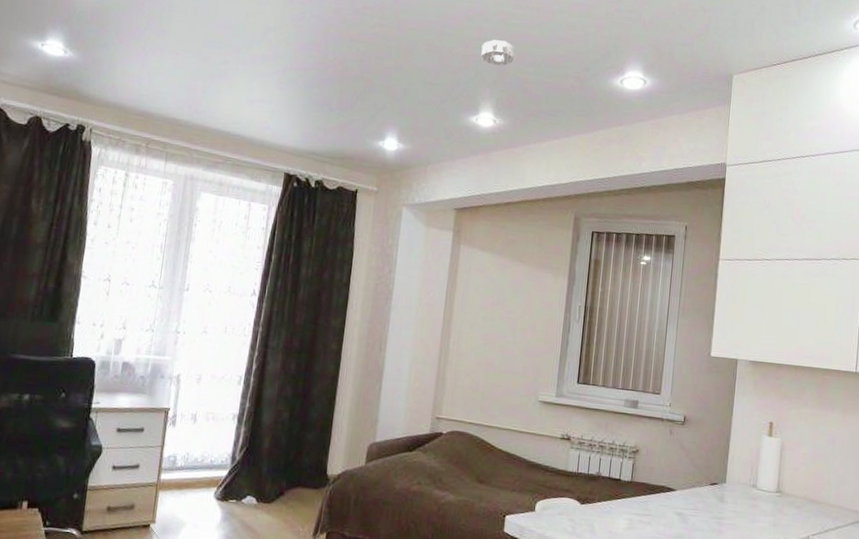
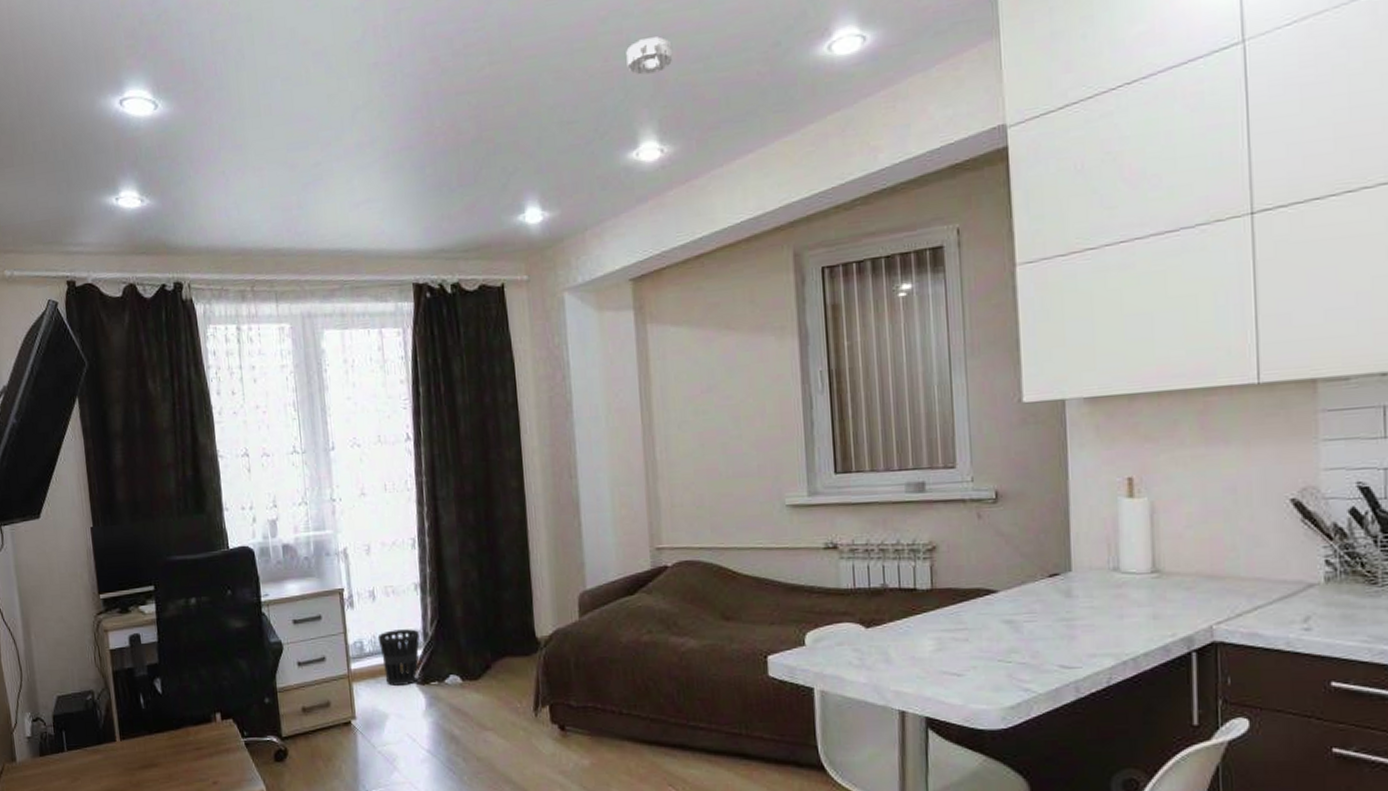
wastebasket: none [190,450,228,500] -> present [377,629,420,686]

